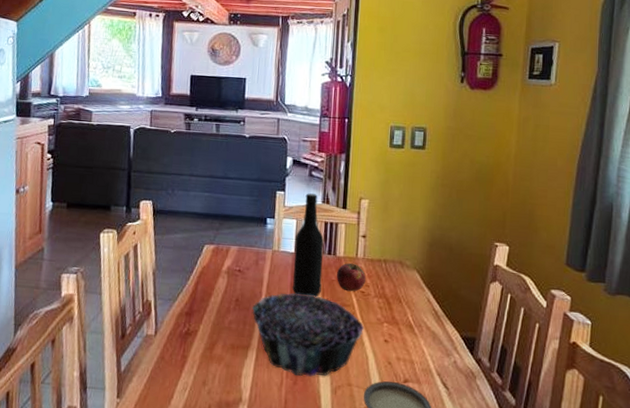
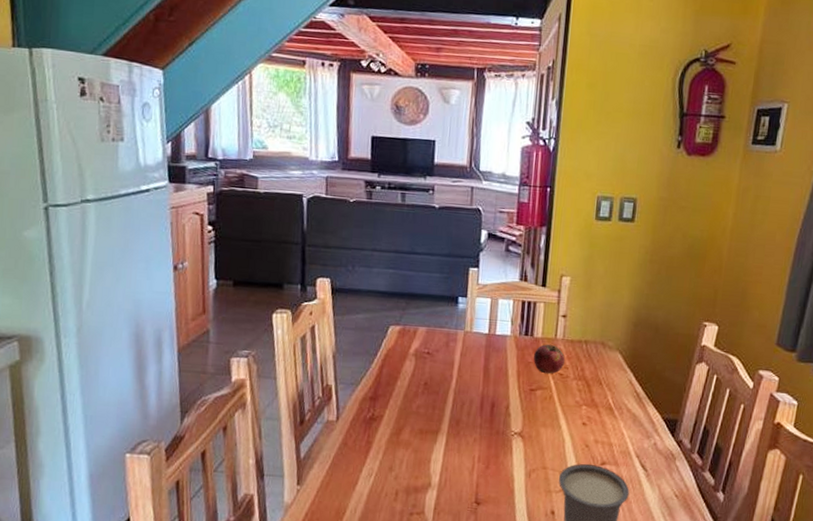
decorative bowl: present [252,292,365,377] -> none [442,375,562,461]
bottle: present [293,193,324,297] -> none [486,270,521,380]

